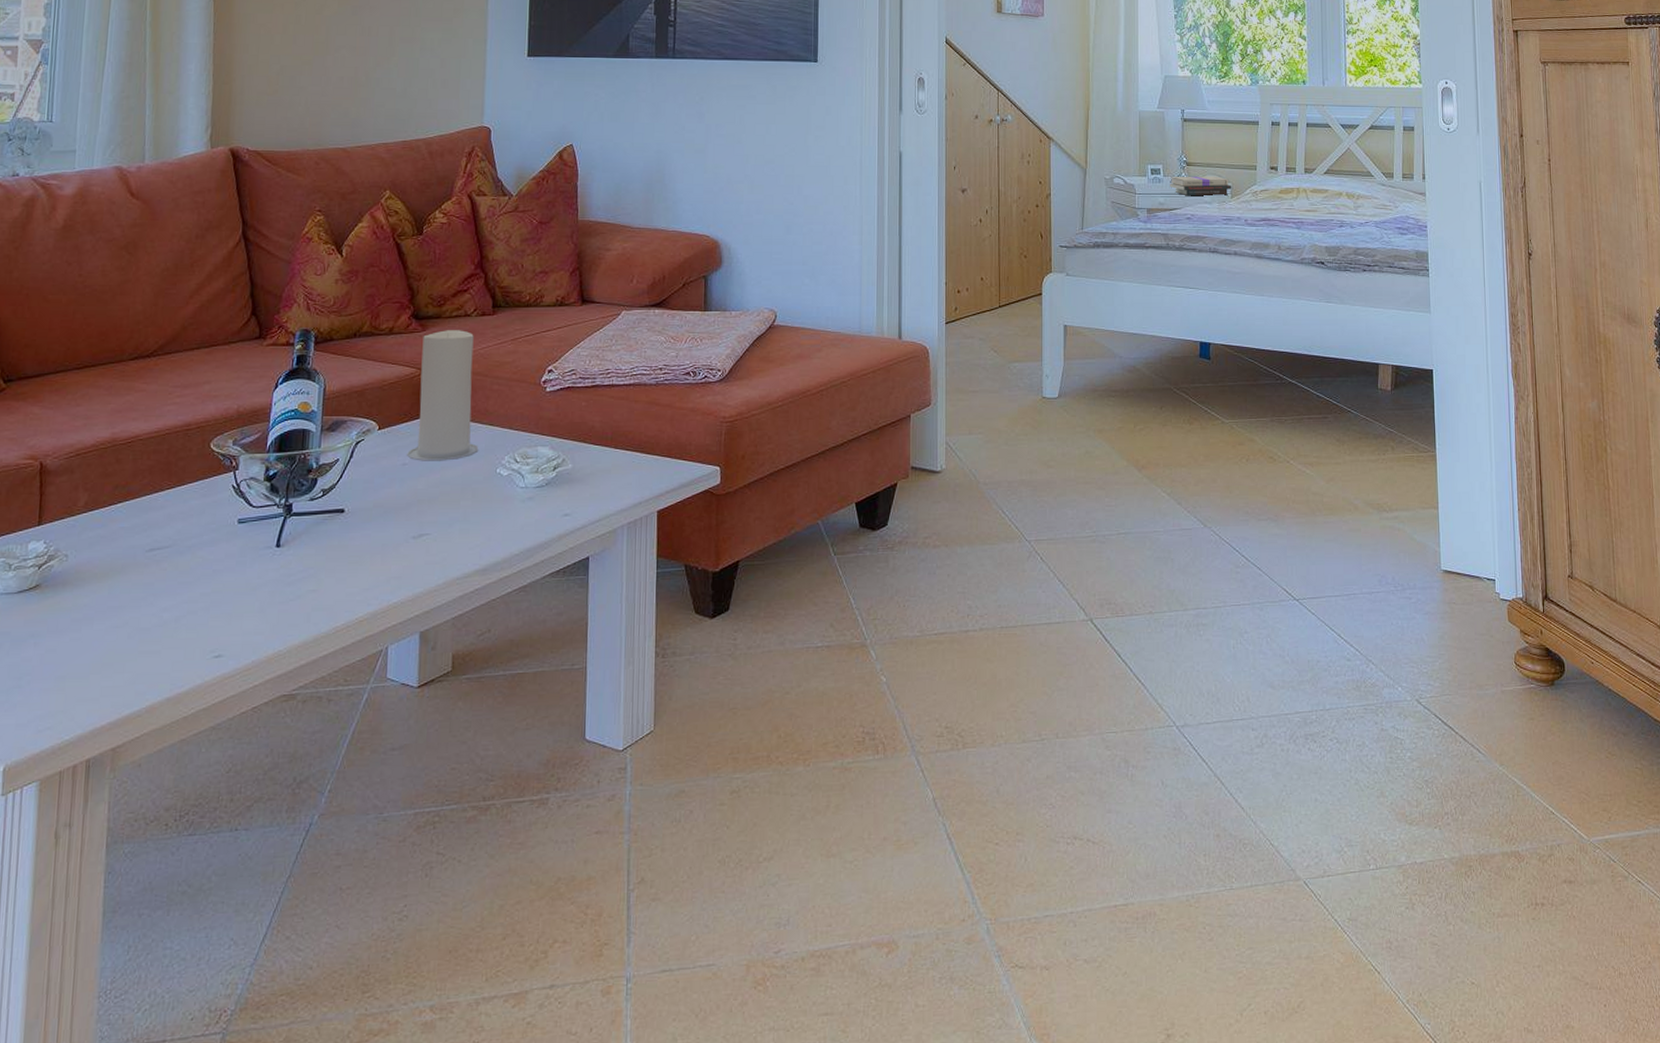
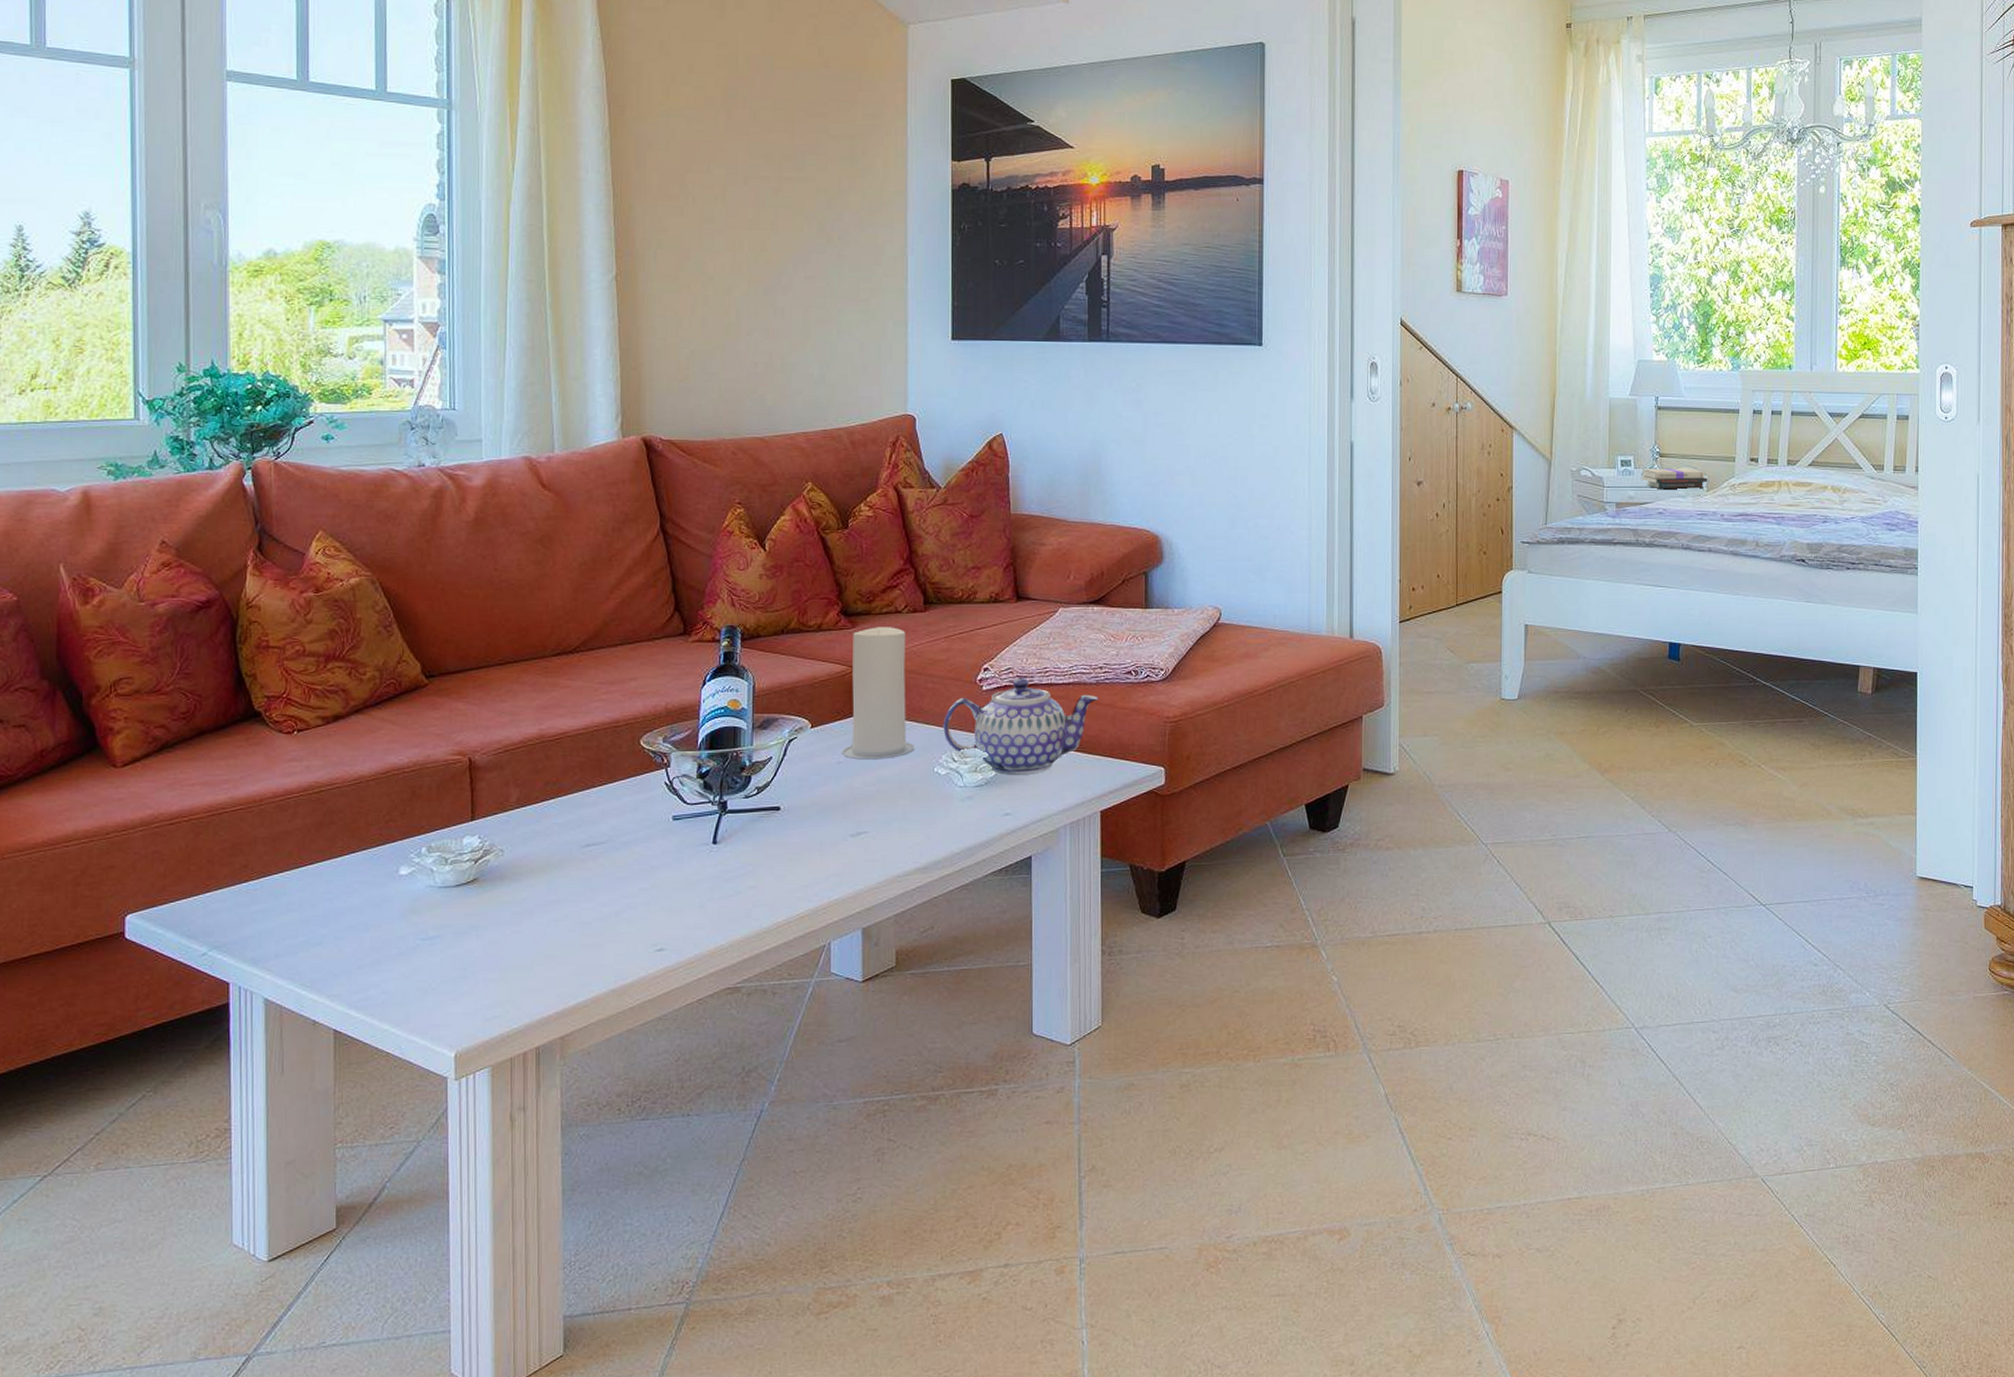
teapot: none [507,380,658,477] -> present [943,678,1099,776]

